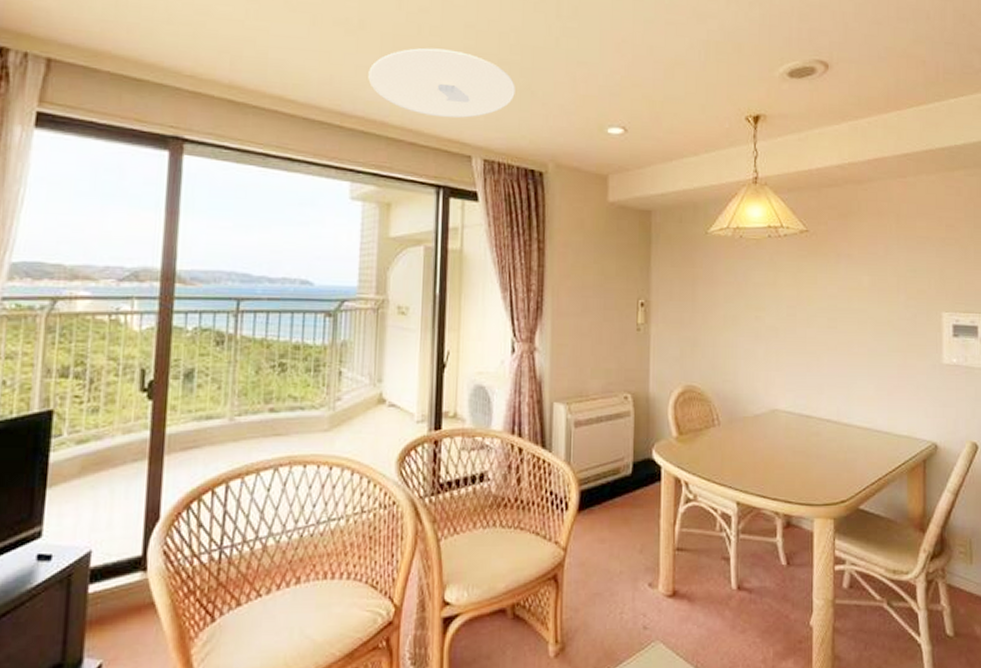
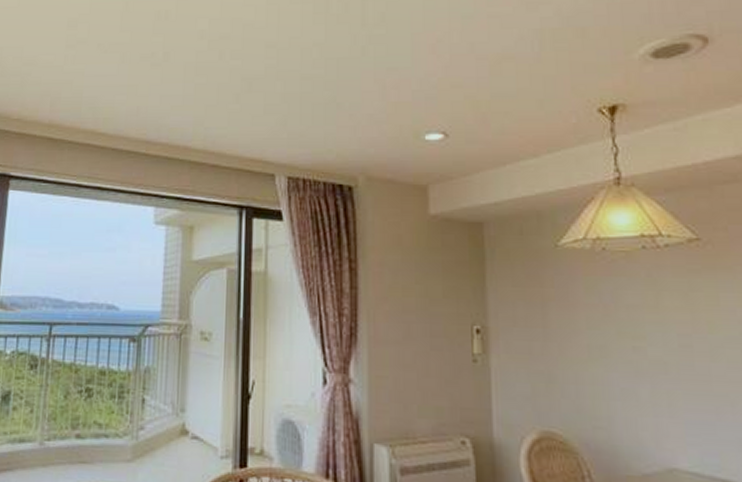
ceiling light: present [368,48,515,118] -> none [172,71,319,138]

